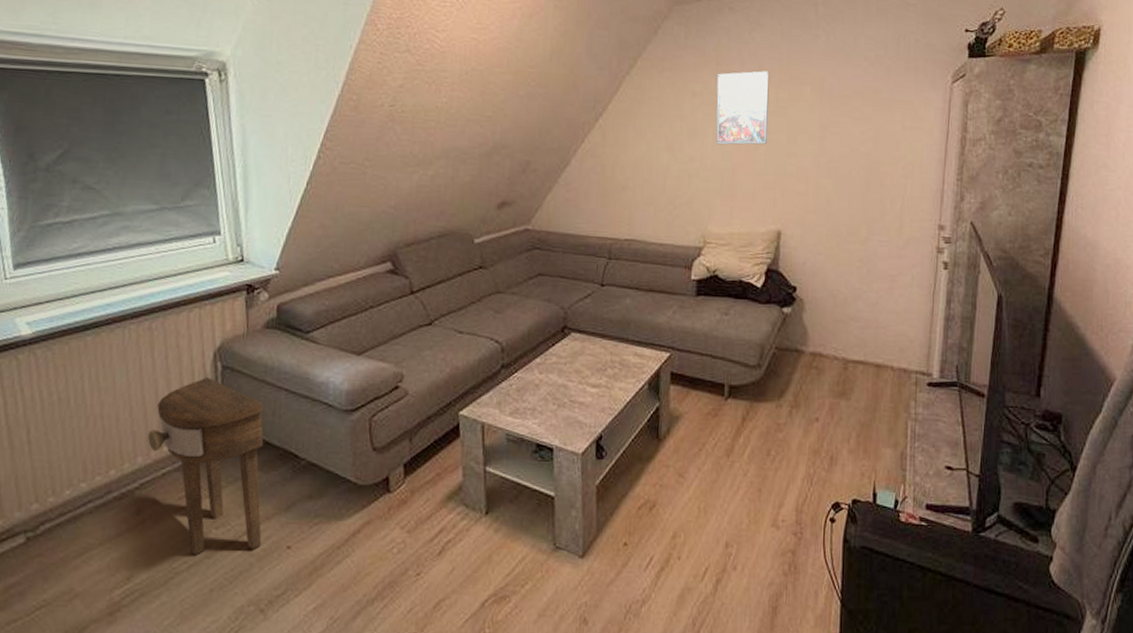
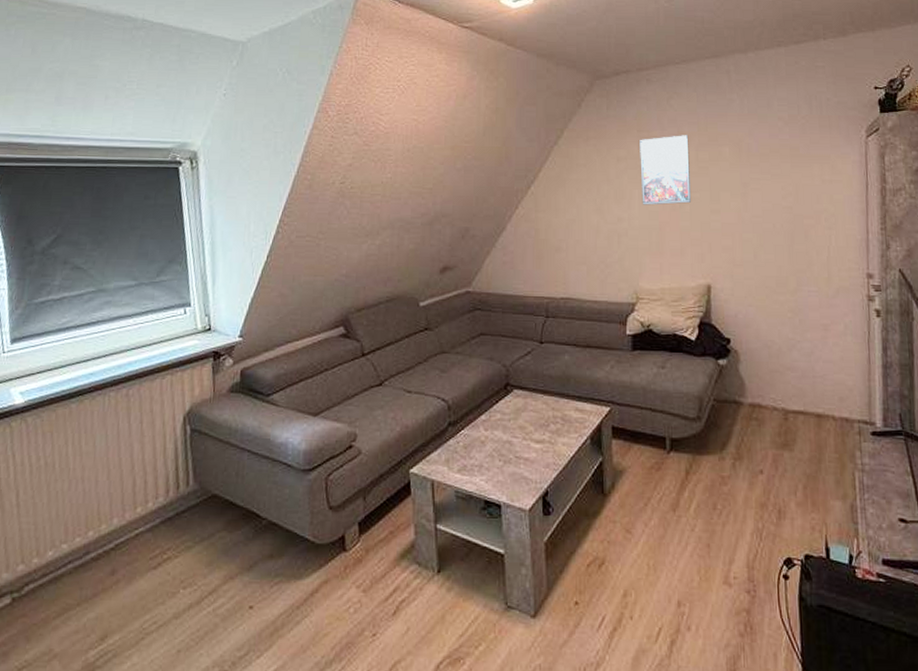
side table: present [148,377,264,556] -> none [123,440,229,616]

